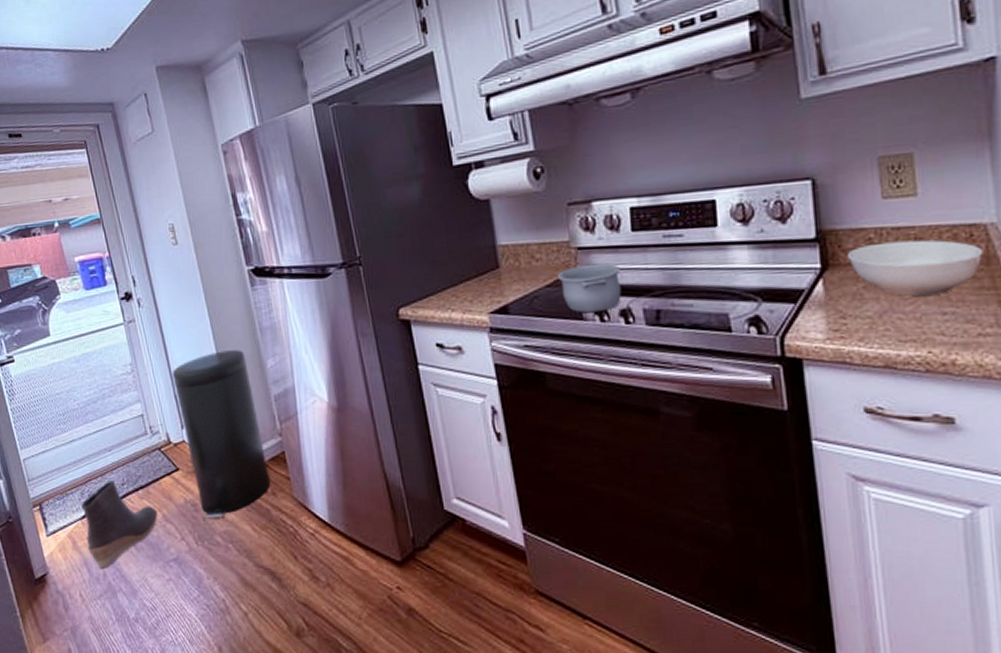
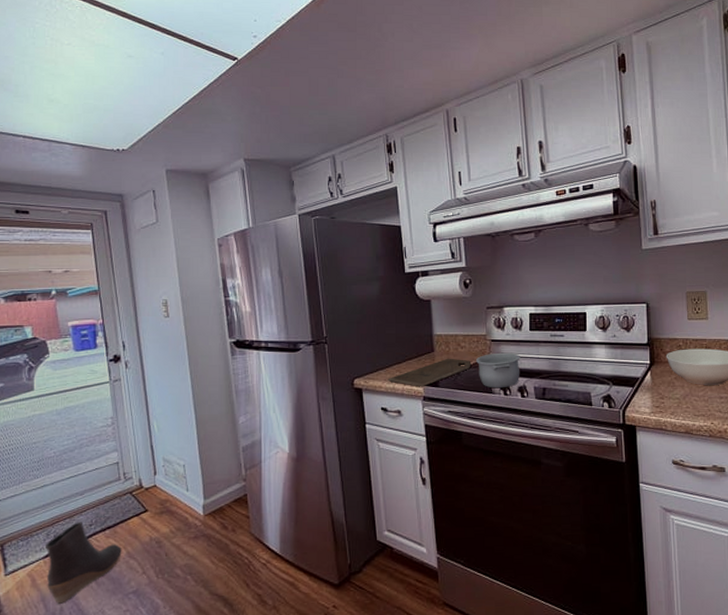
pedal bin: present [172,350,271,519] -> none [151,408,232,554]
cutting board: none [441,275,552,316] -> present [387,358,472,387]

